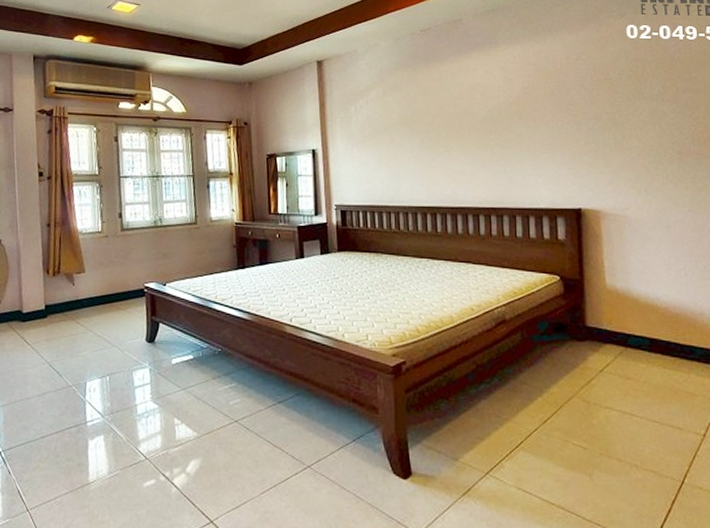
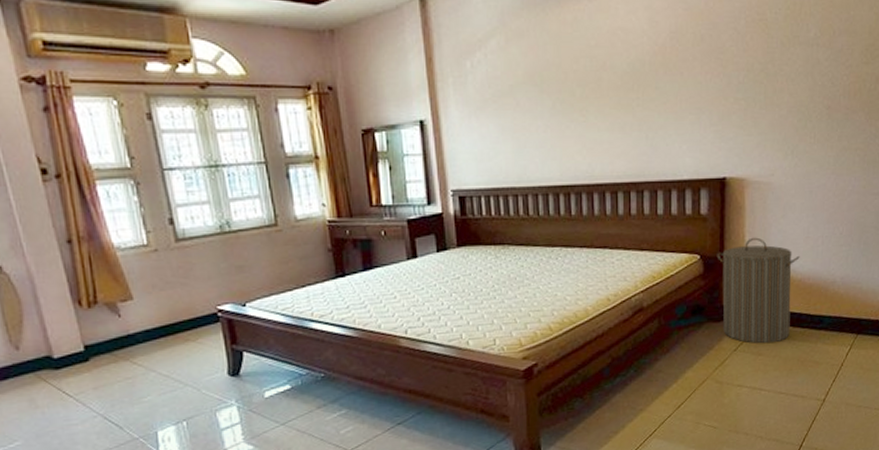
laundry hamper: none [576,264,663,369] -> present [717,237,800,344]

